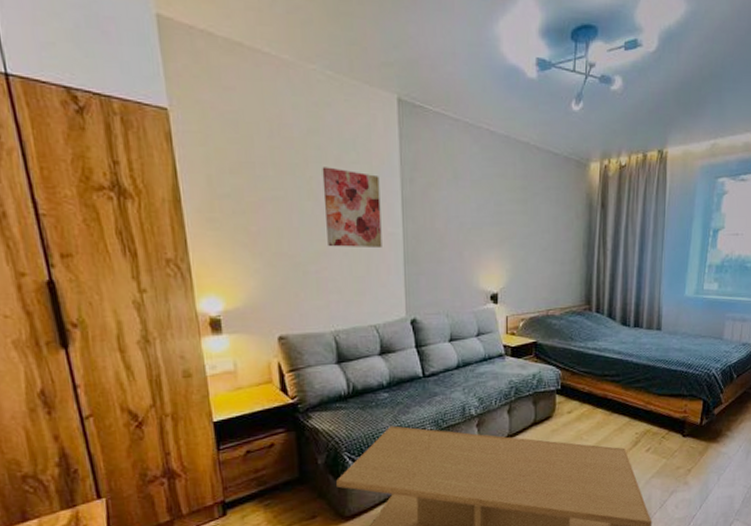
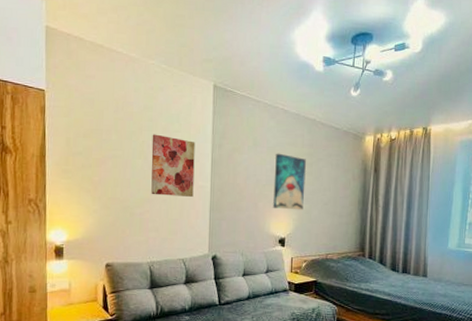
wall art: none [481,187,519,259] -> present [273,153,306,210]

